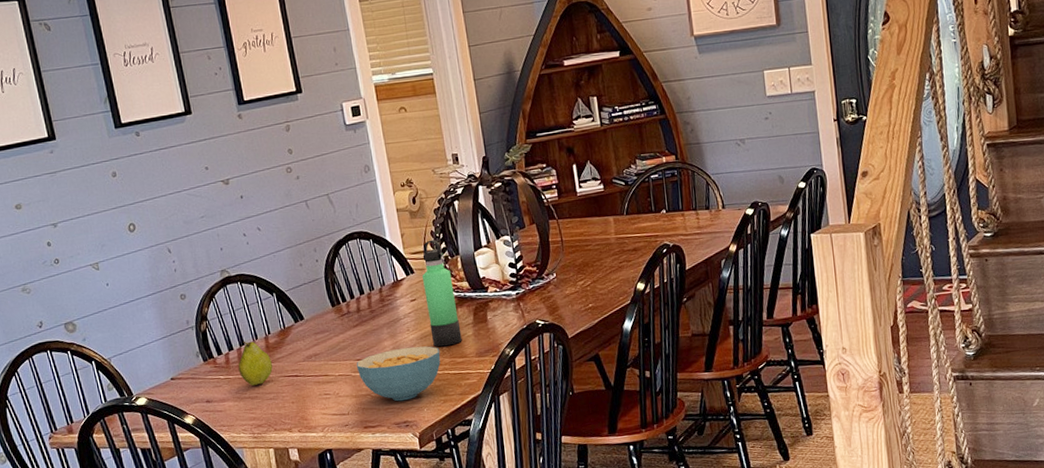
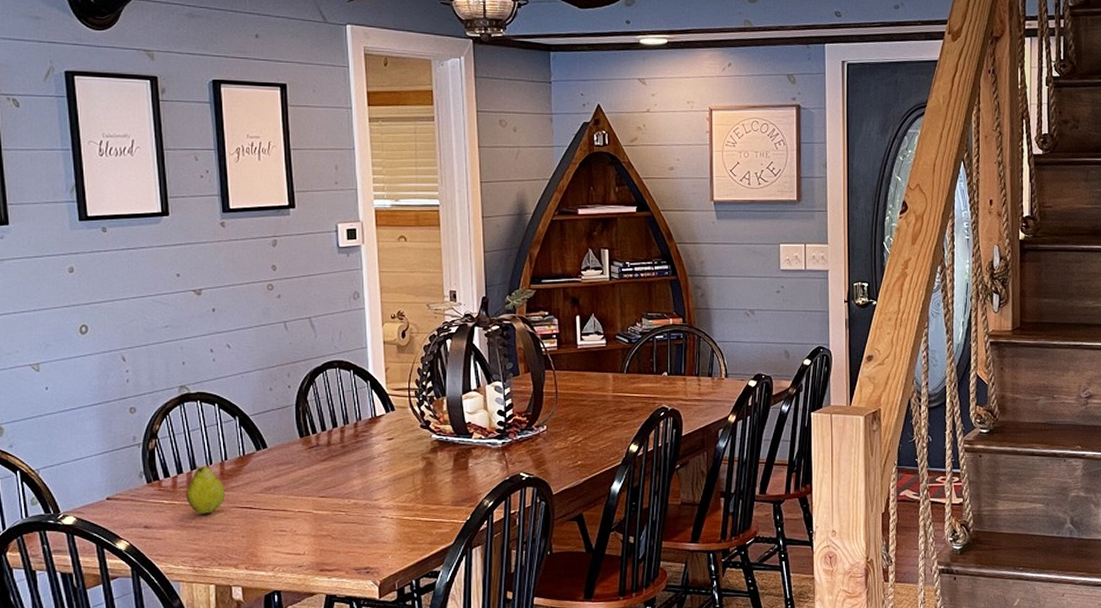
cereal bowl: present [356,346,441,402] -> none [319,488,413,546]
thermos bottle: present [421,239,462,347] -> none [402,377,439,491]

